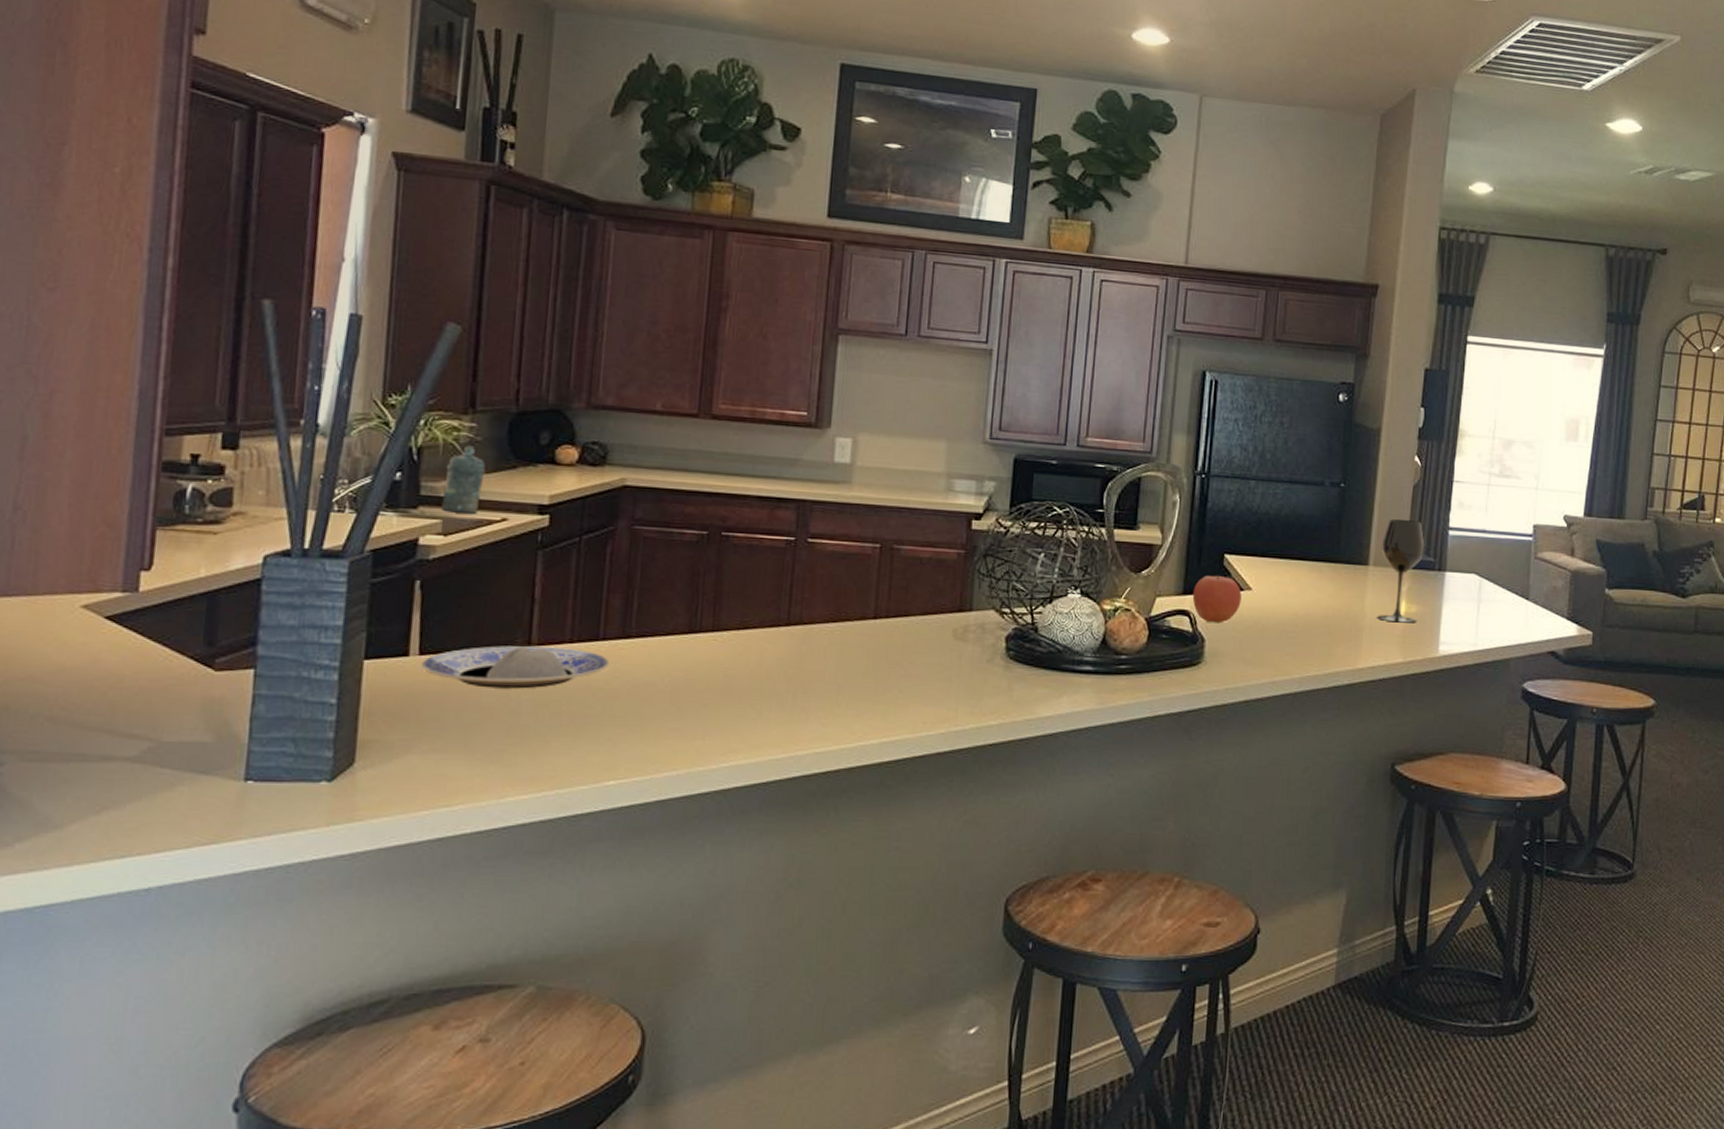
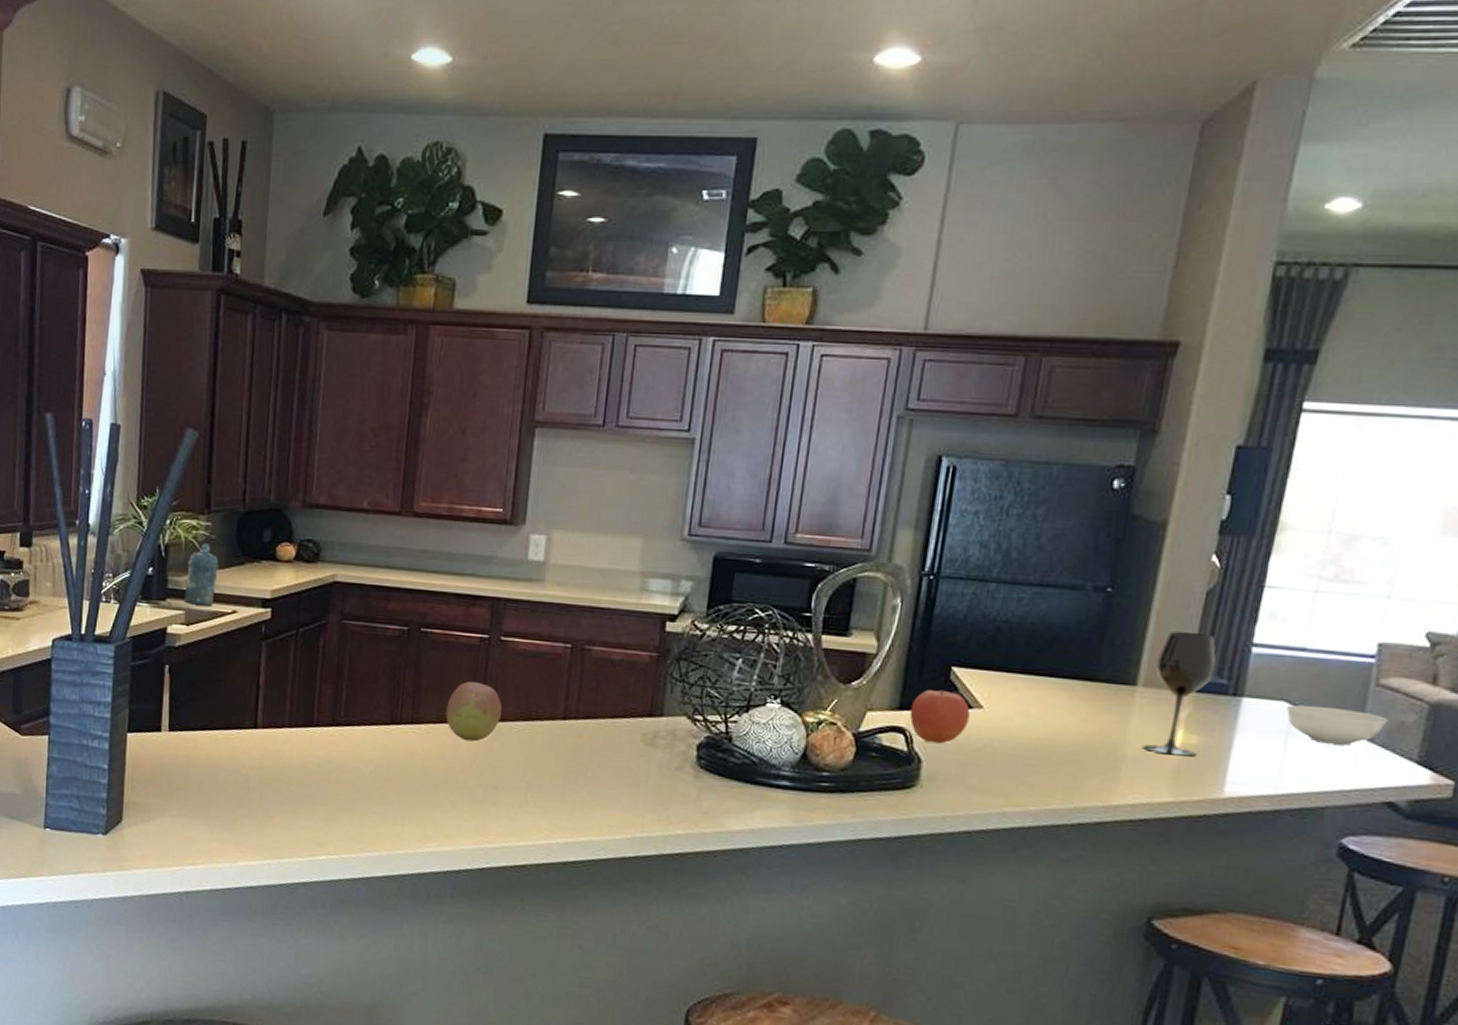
plate: present [421,645,610,689] -> none [170,726,322,767]
fruit: none [750,585,811,646] -> present [445,681,503,742]
bowl: none [1476,576,1545,607] -> present [1285,704,1388,746]

